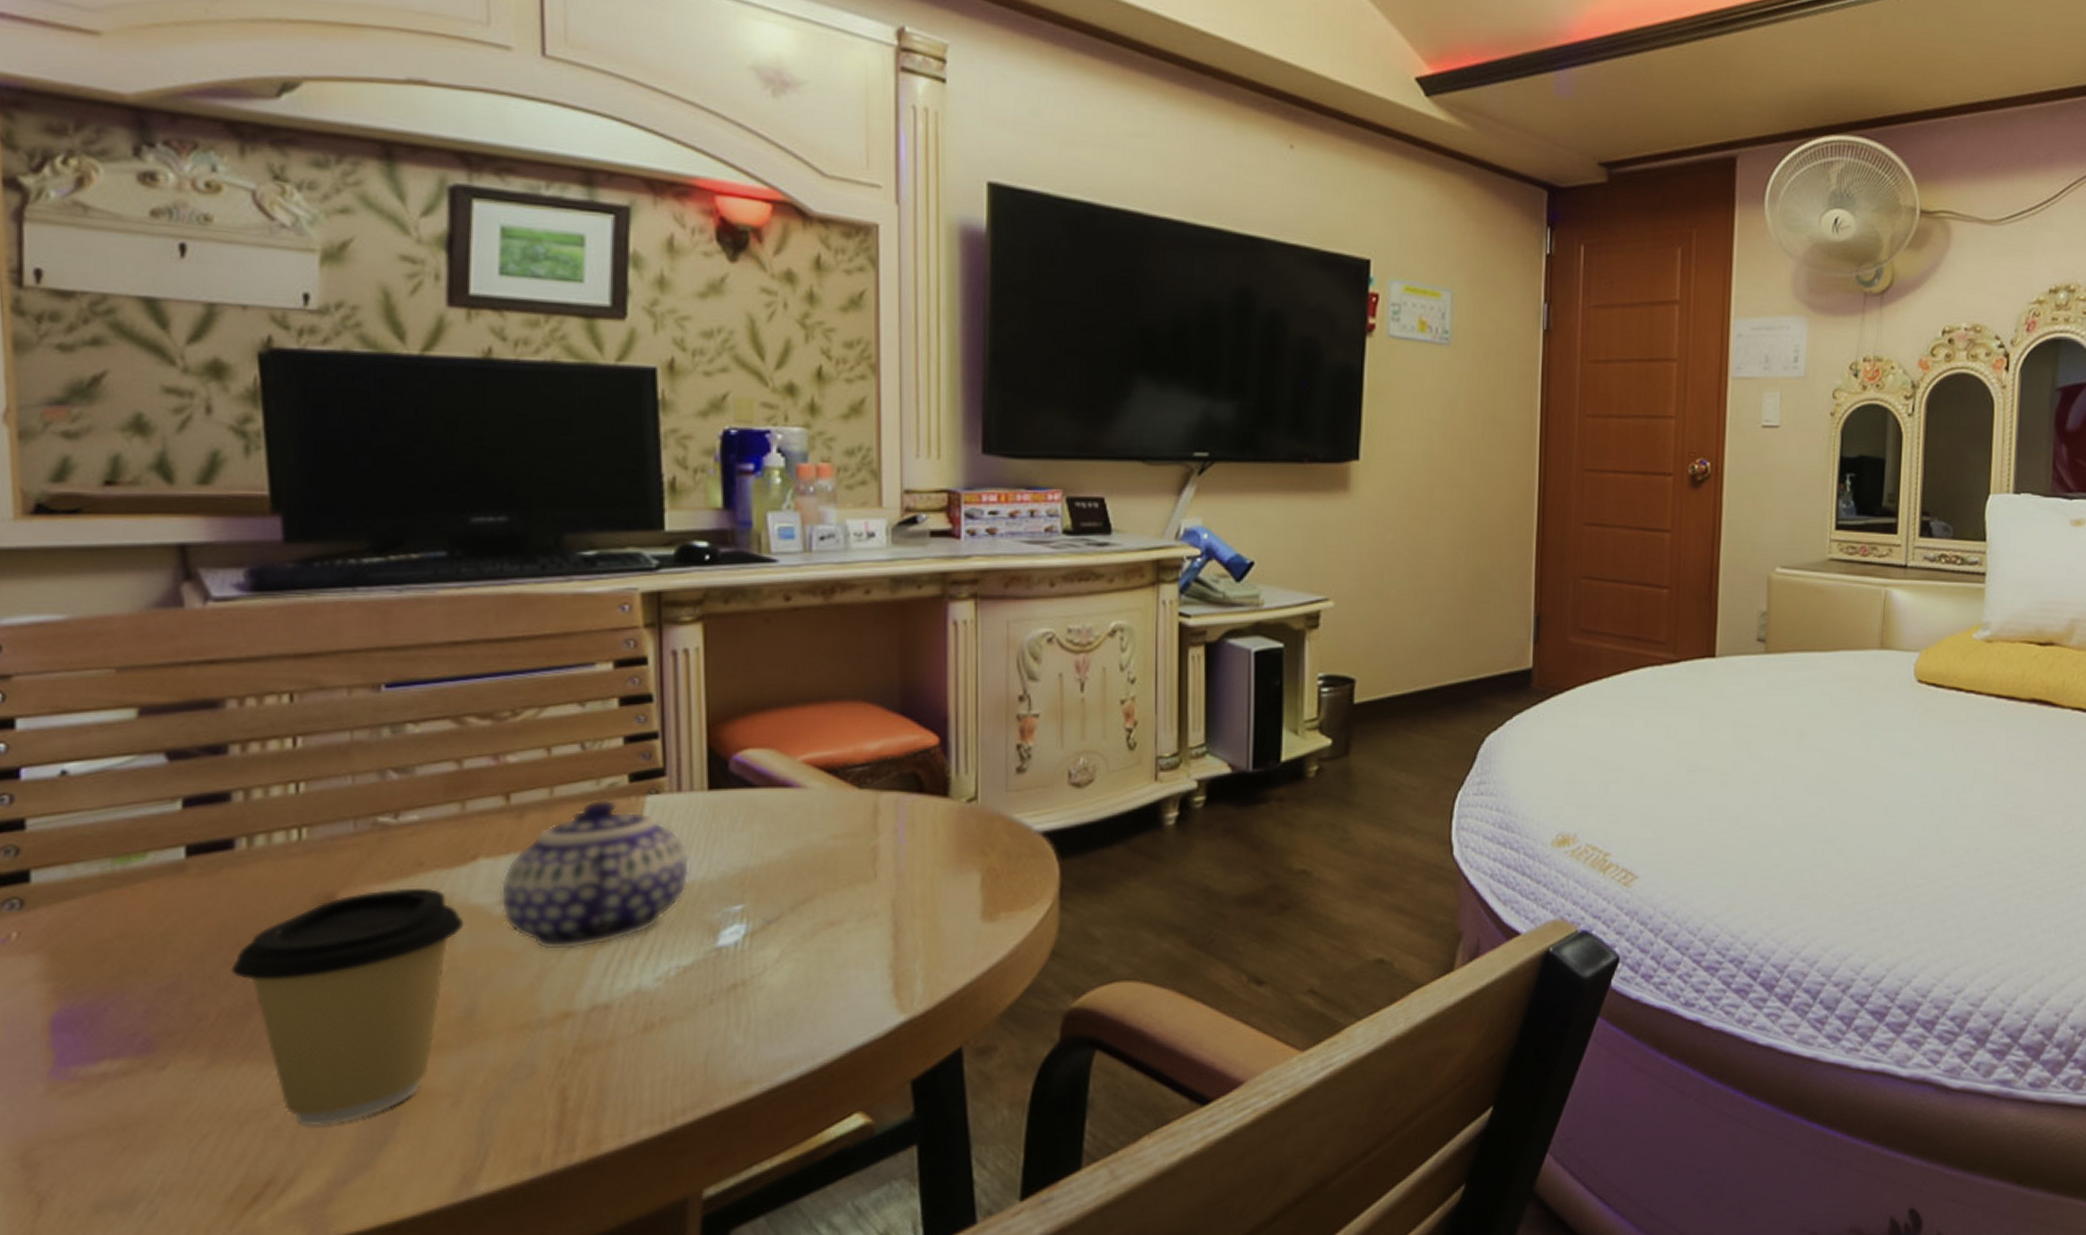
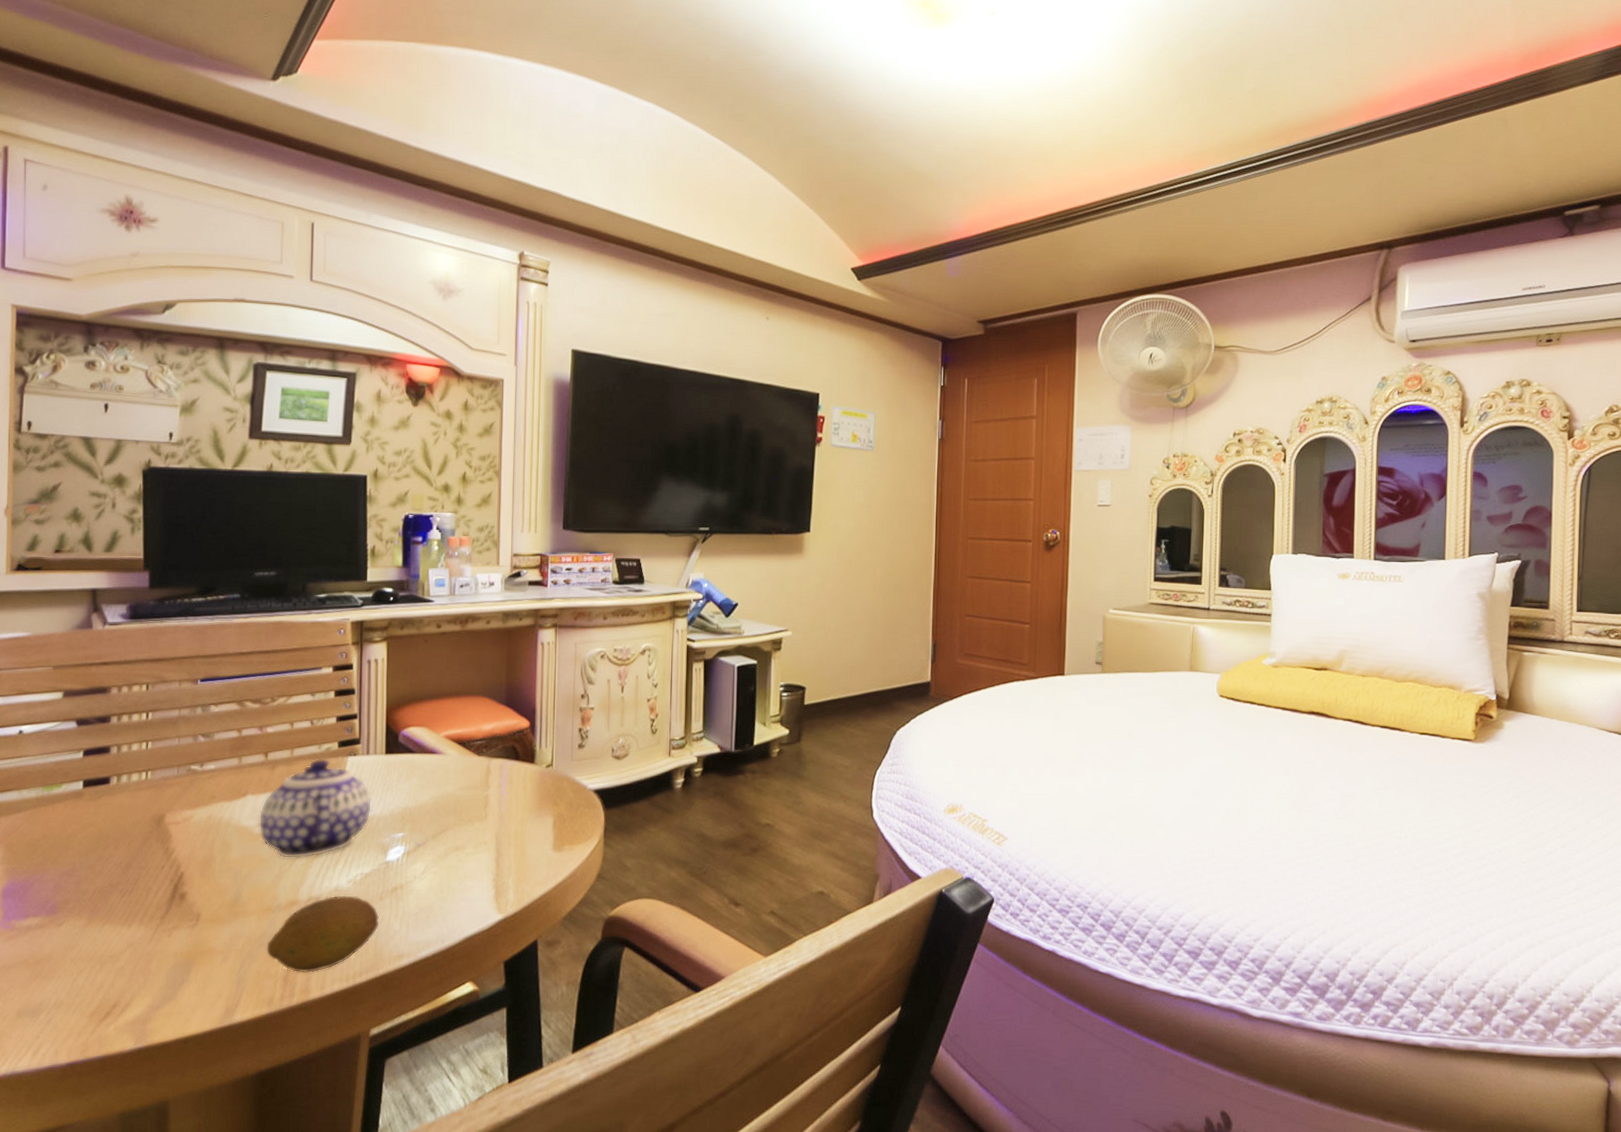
coffee cup: present [230,889,464,1126] -> none [103,814,237,969]
fruit: none [525,999,711,1116] -> present [266,895,380,973]

